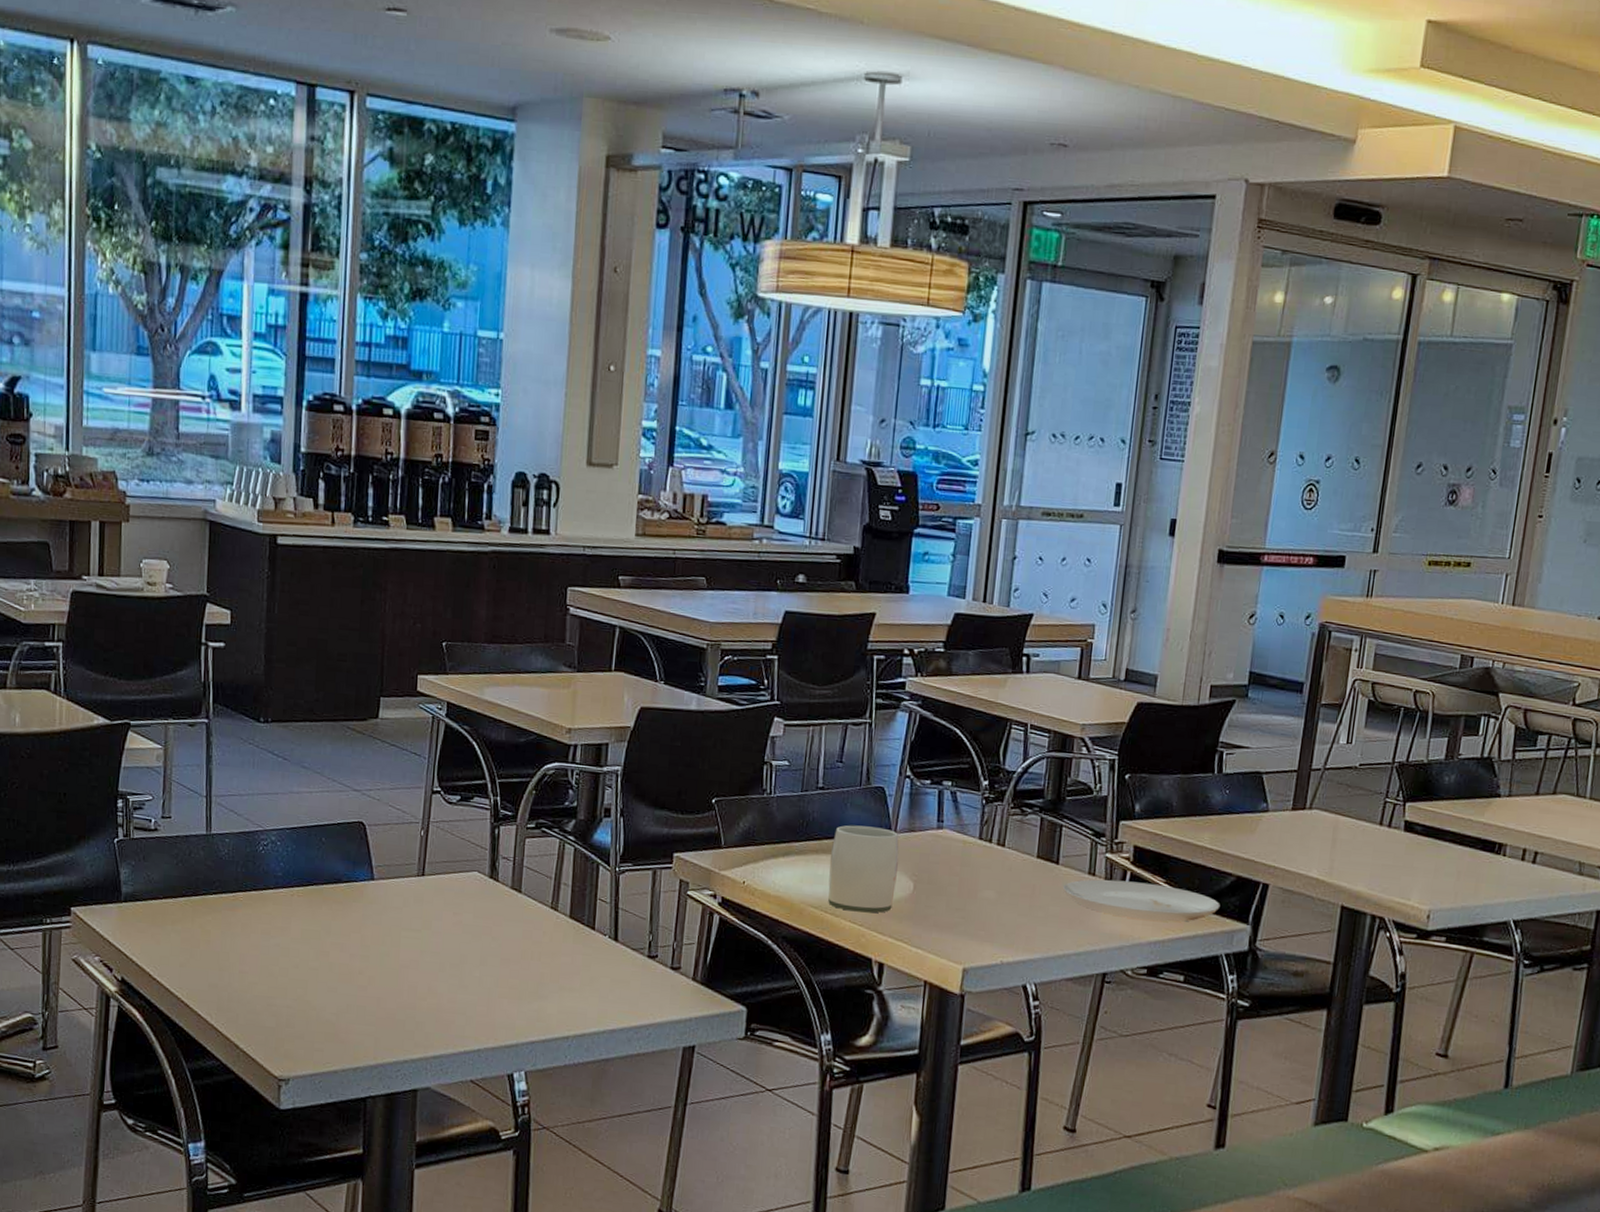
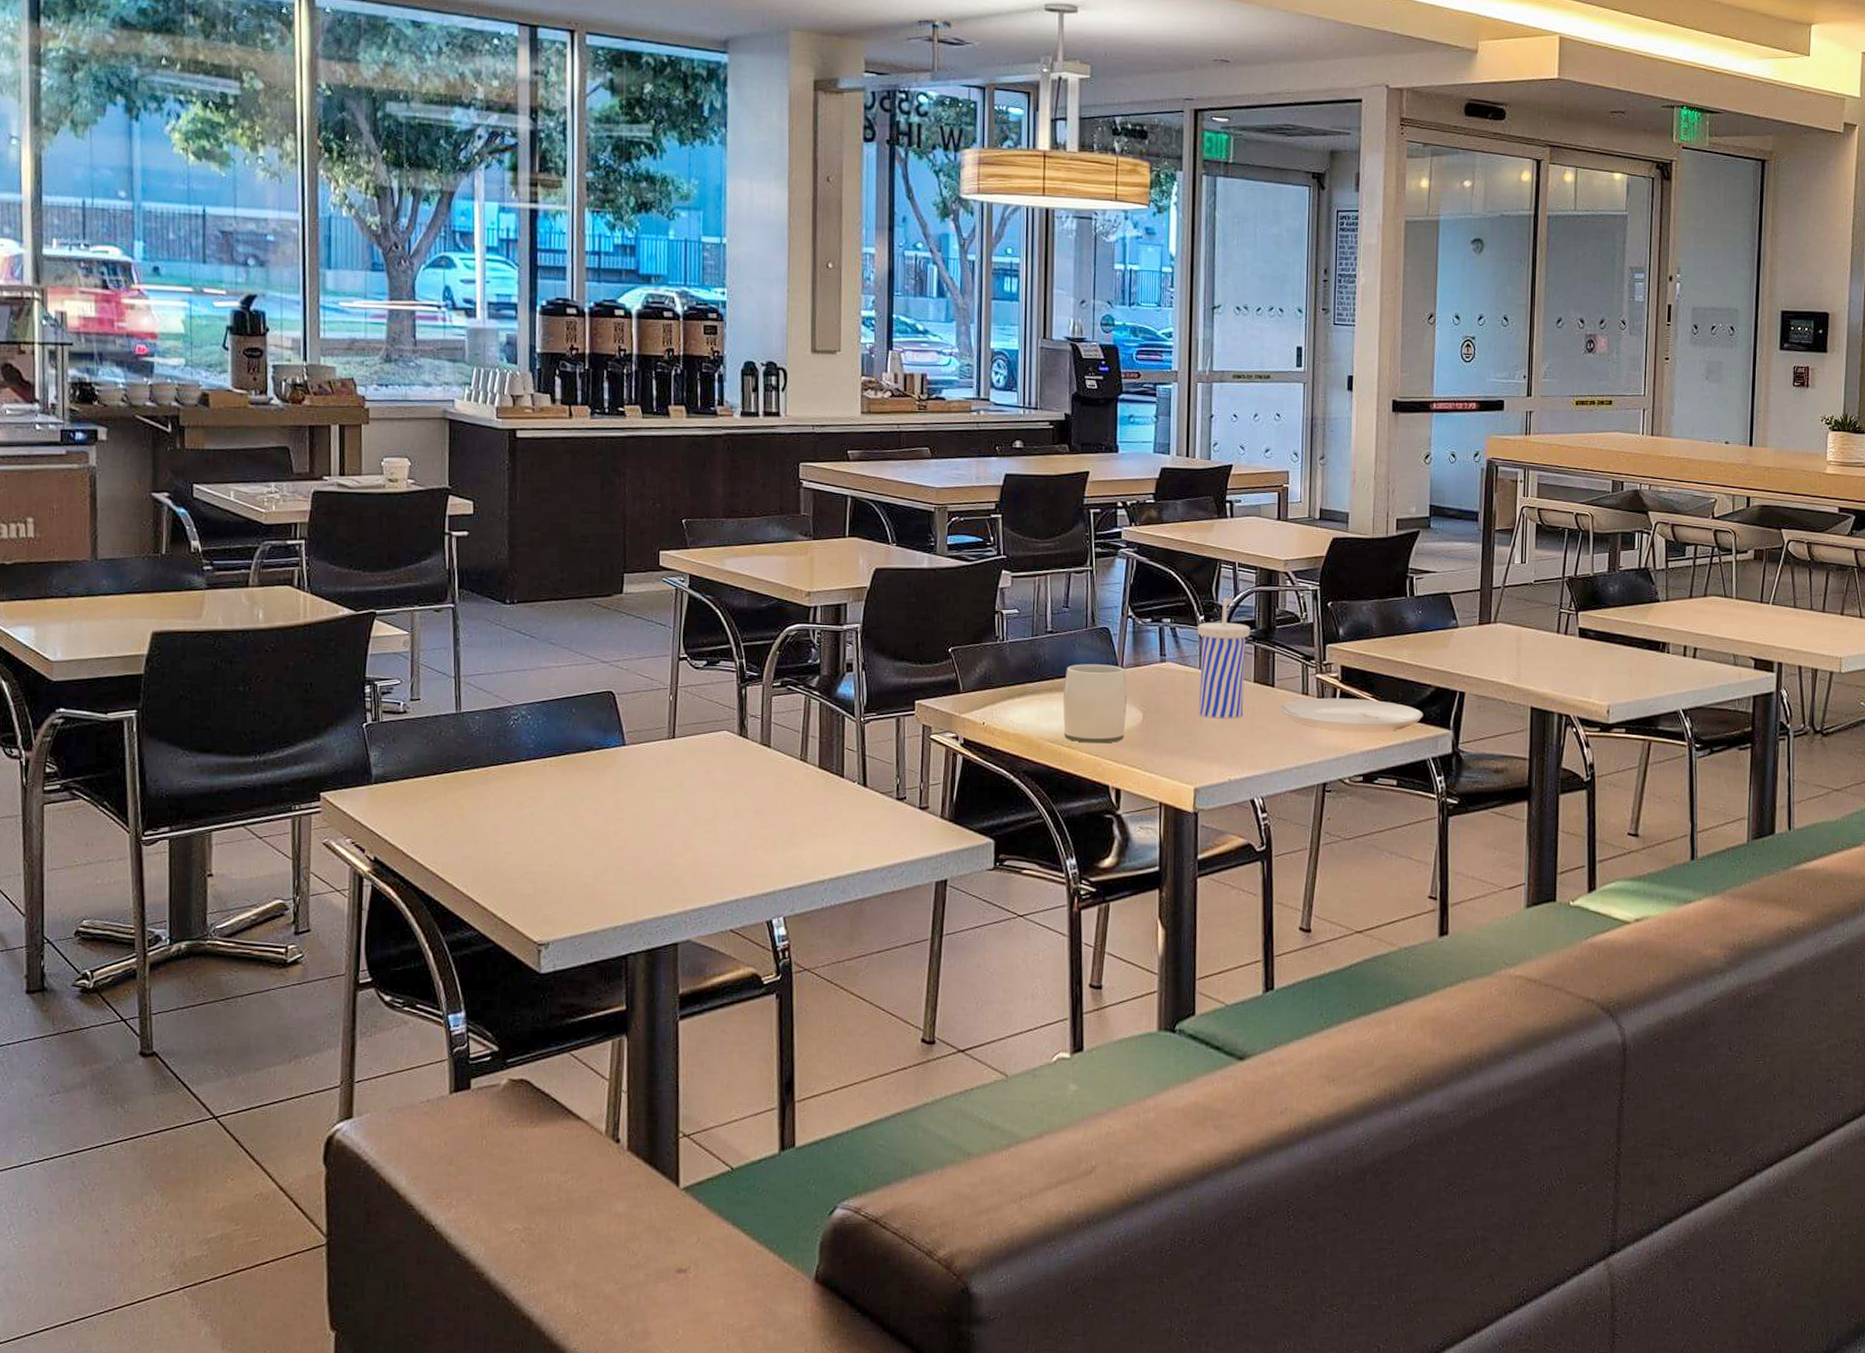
beverage cup: none [973,761,1038,896] -> present [1198,597,1250,719]

